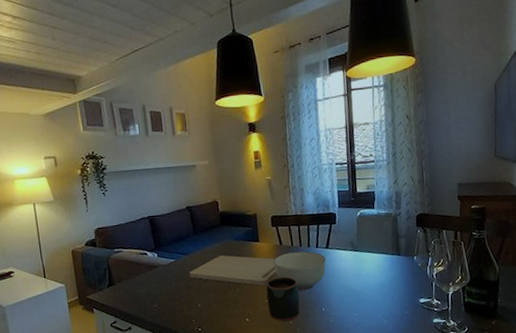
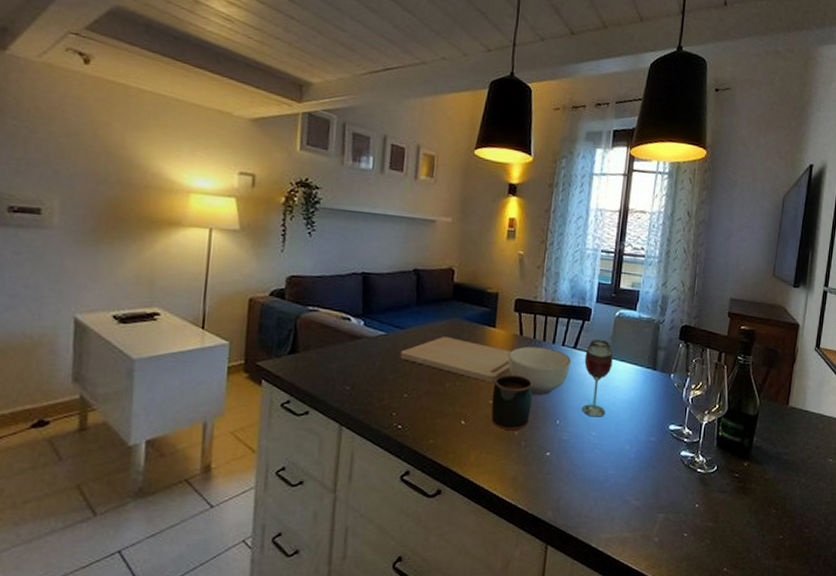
wineglass: none [336,237,362,302] -> present [582,339,613,417]

